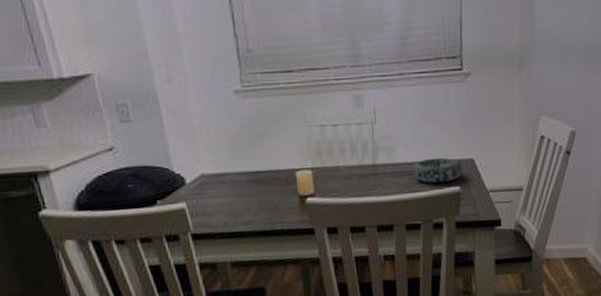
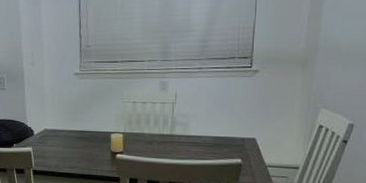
decorative bowl: present [412,157,462,183] -> none [202,134,245,154]

